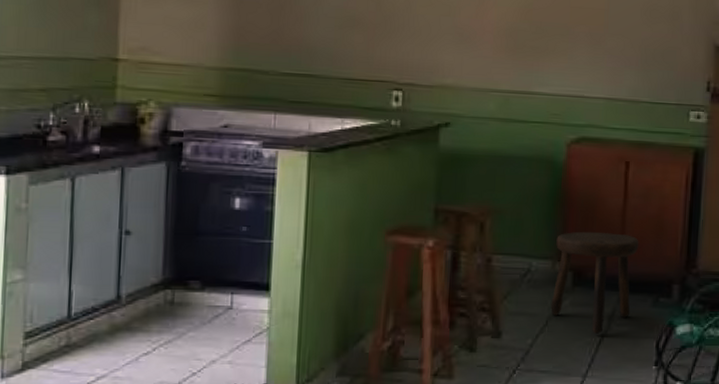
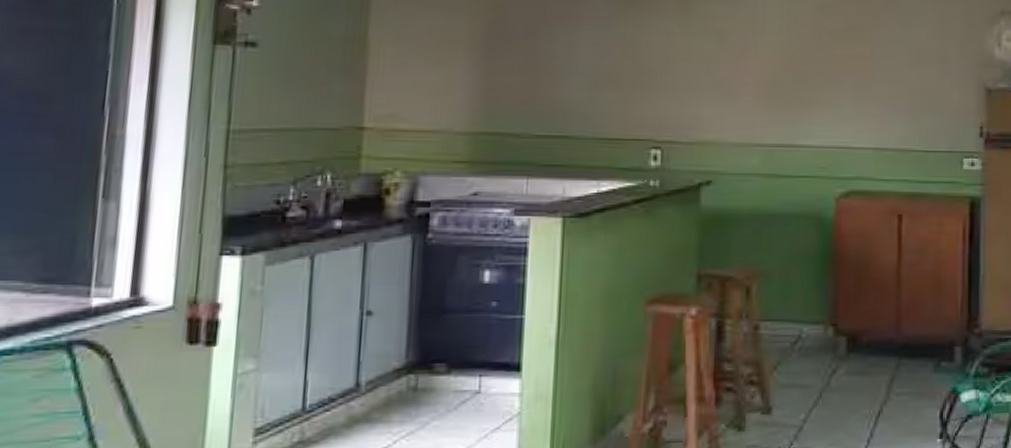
stool: present [551,231,639,334] -> none [824,292,917,405]

